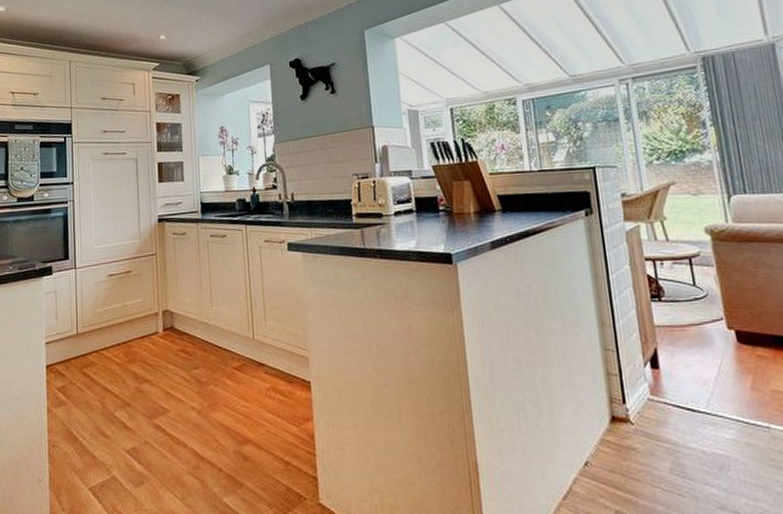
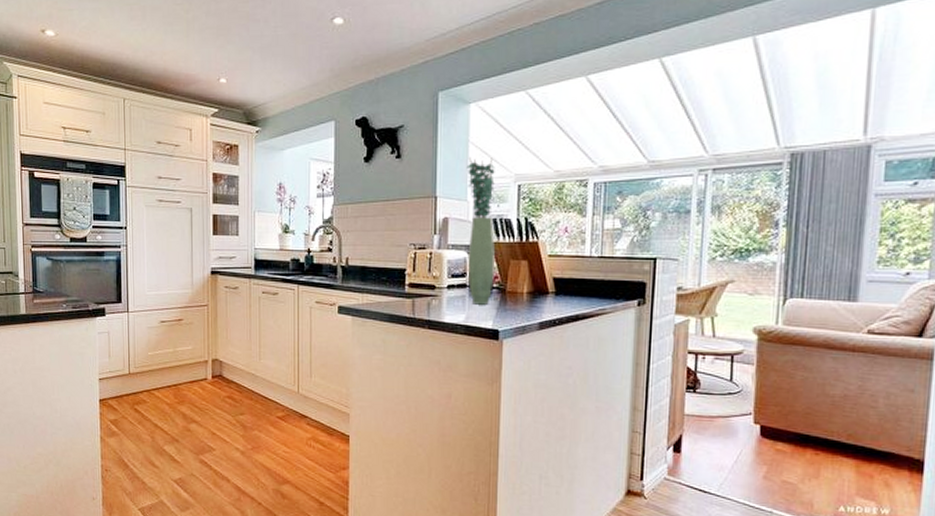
vase: none [398,85,440,230] -> present [466,156,495,305]

